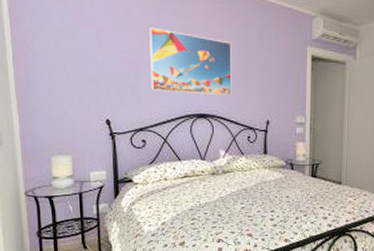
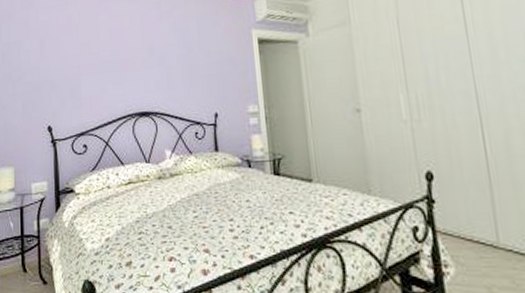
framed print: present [149,27,232,96] -> none [89,30,175,93]

